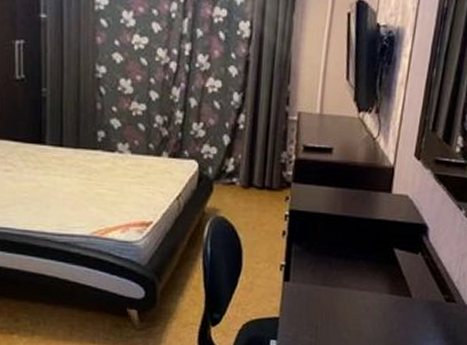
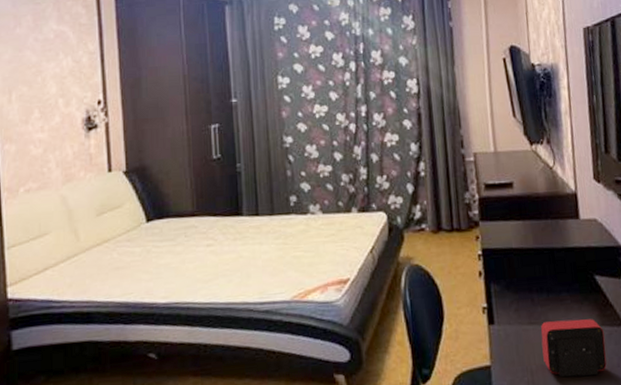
alarm clock: none [329,285,391,337] -> present [540,319,607,378]

